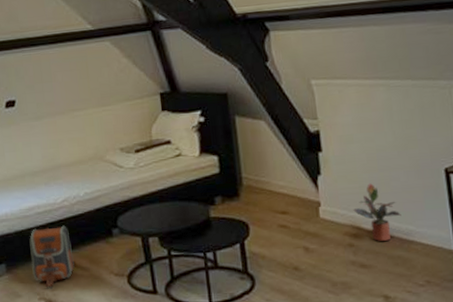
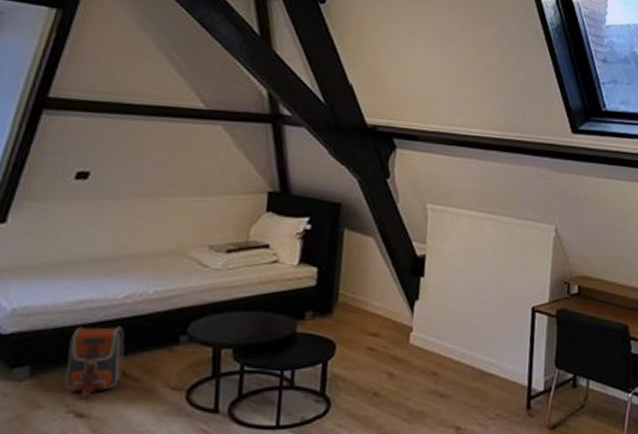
potted plant: present [353,183,402,241] -> none [443,314,486,372]

